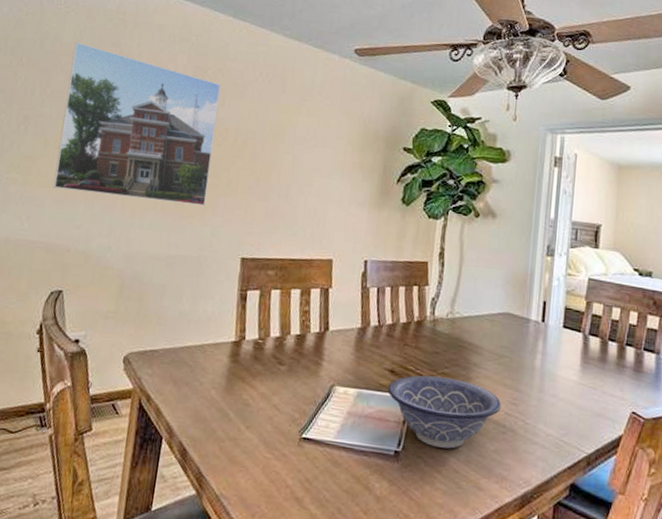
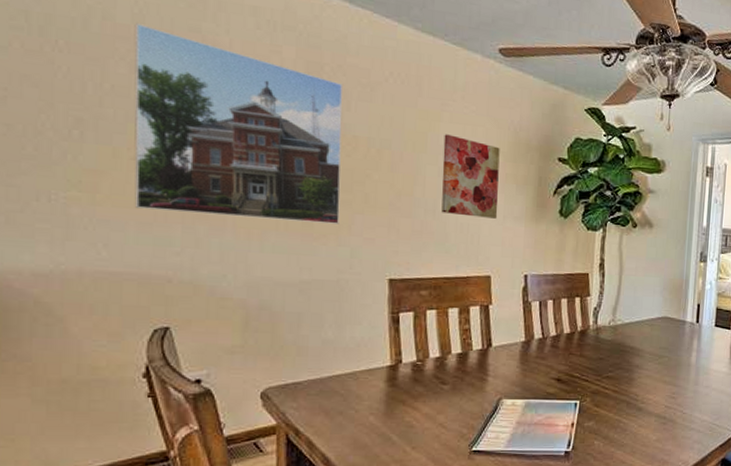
wall art: none [293,126,350,204] -> present [441,134,500,219]
decorative bowl: present [388,375,501,449] -> none [555,380,662,443]

